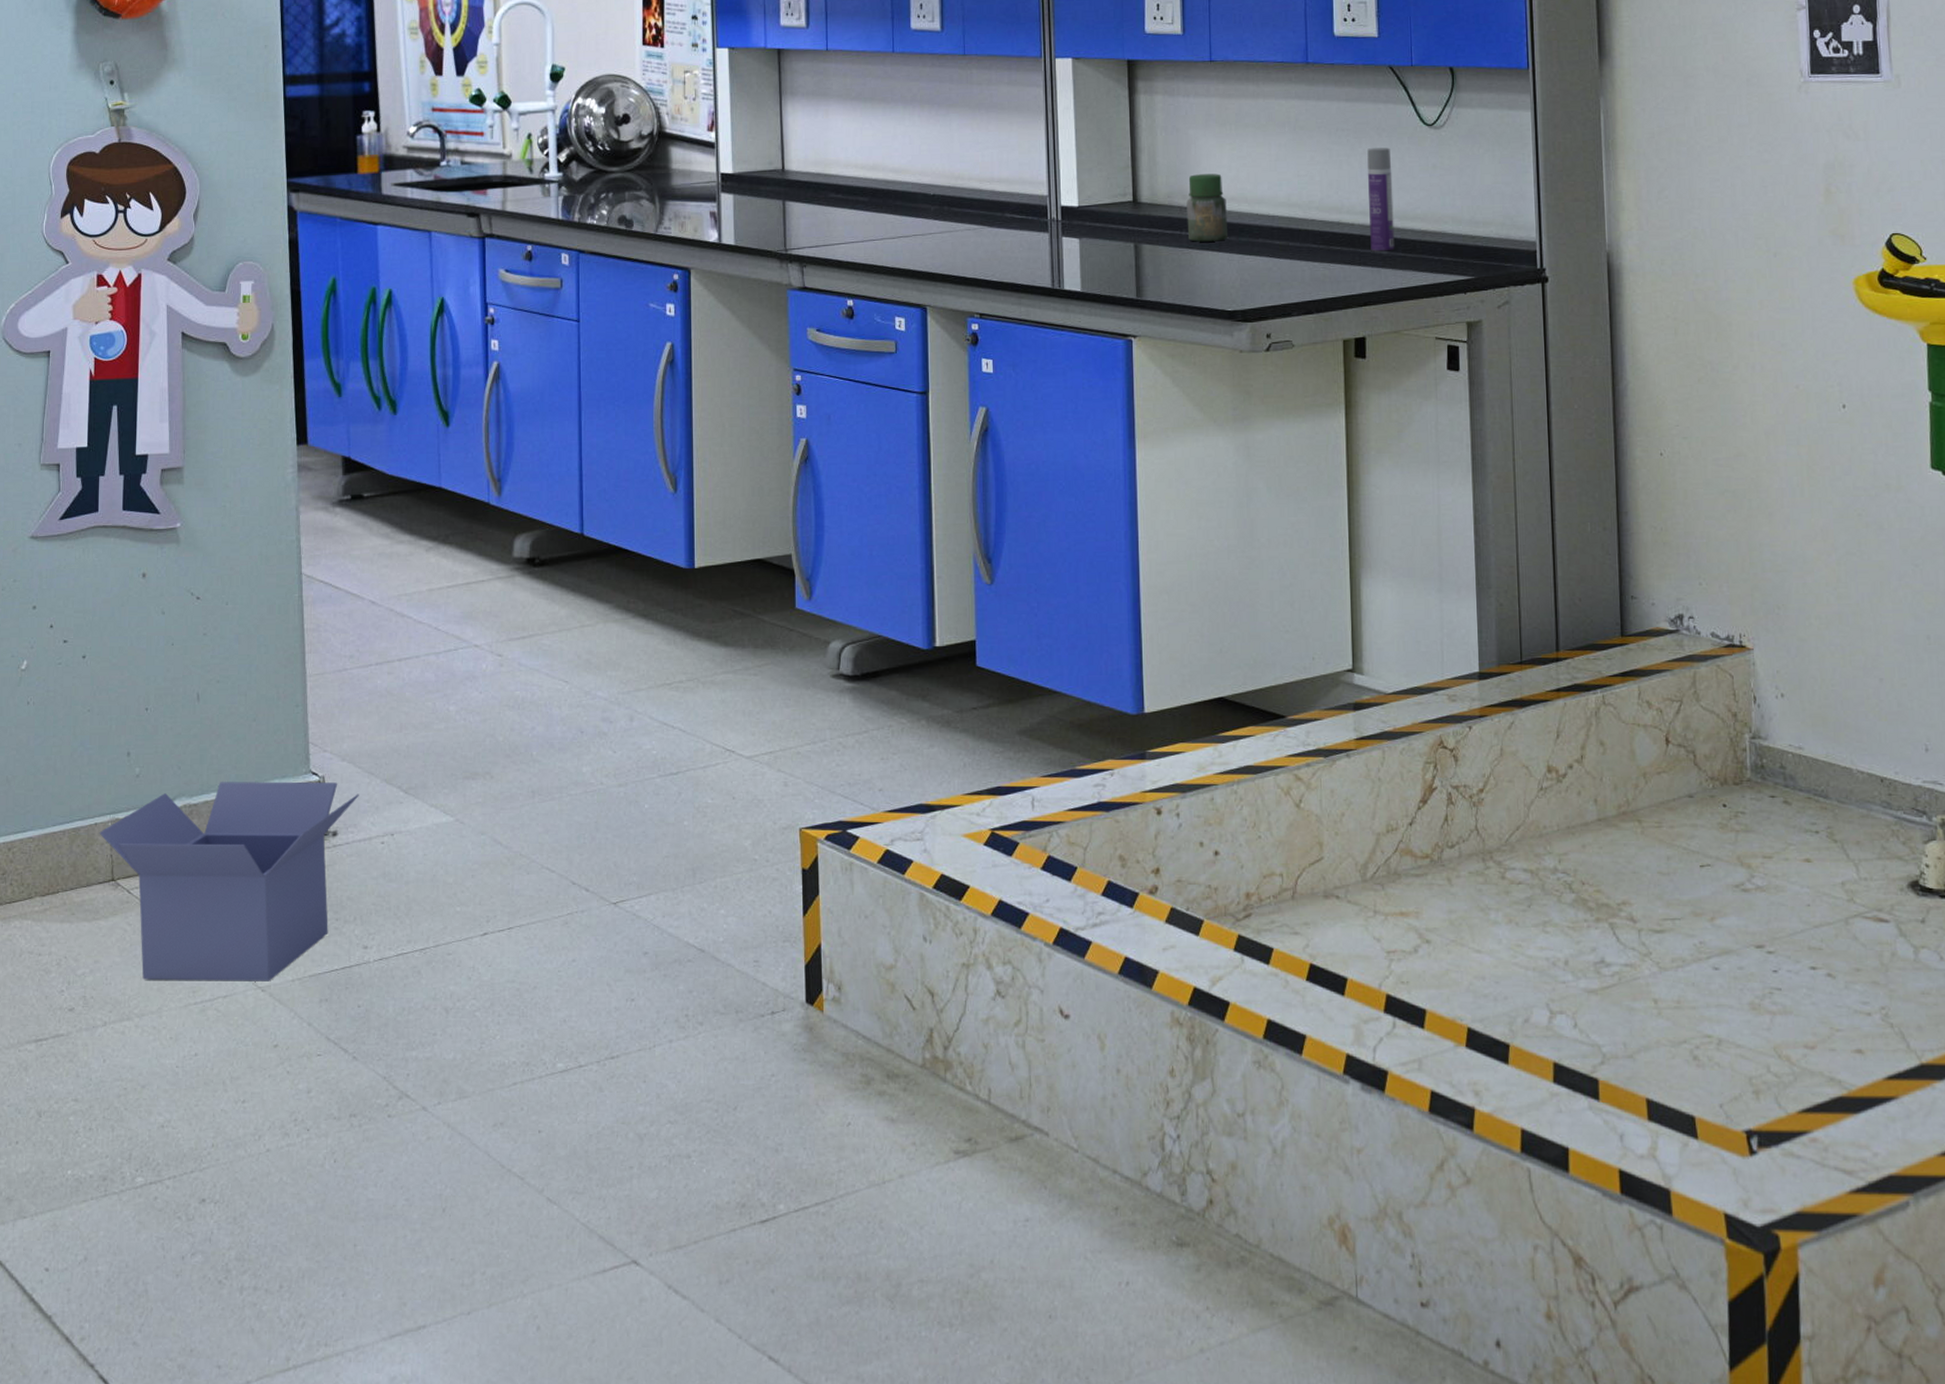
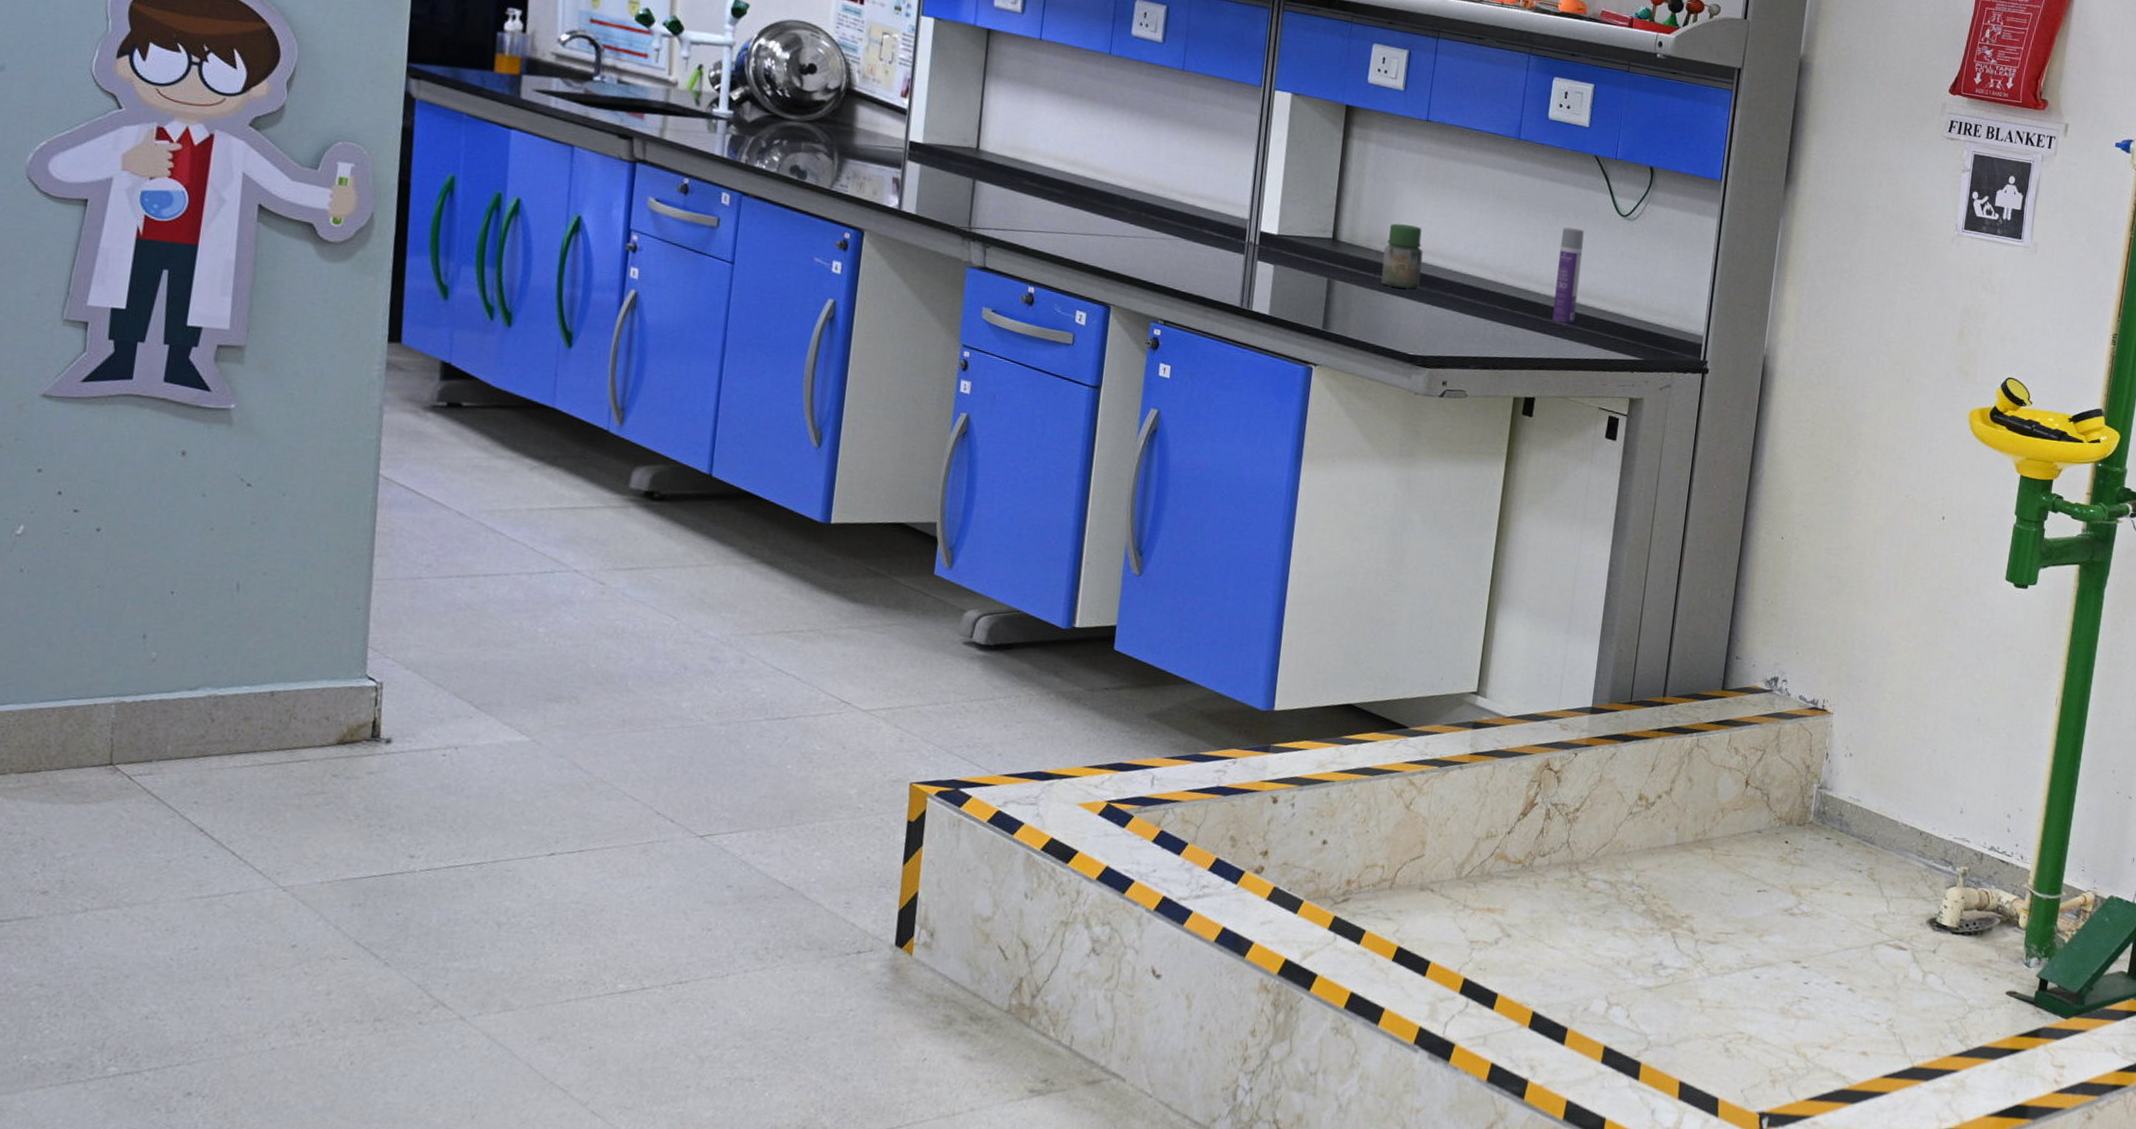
carton: present [99,781,359,982] -> none [98,676,422,882]

